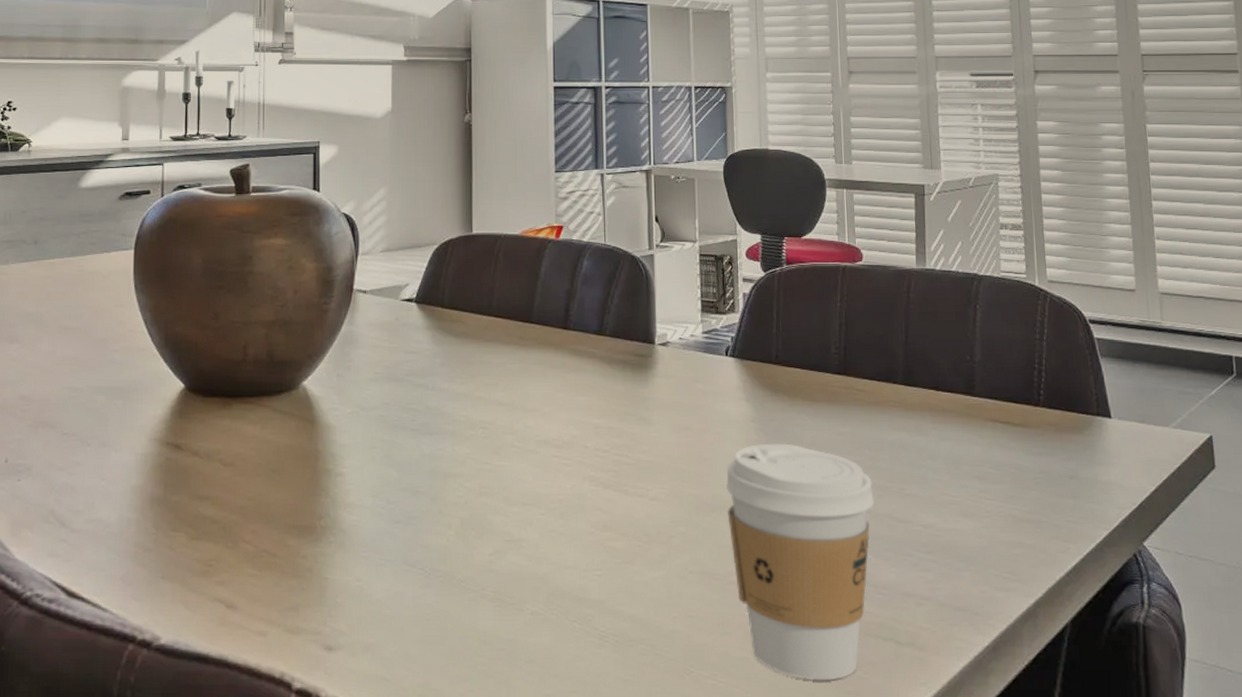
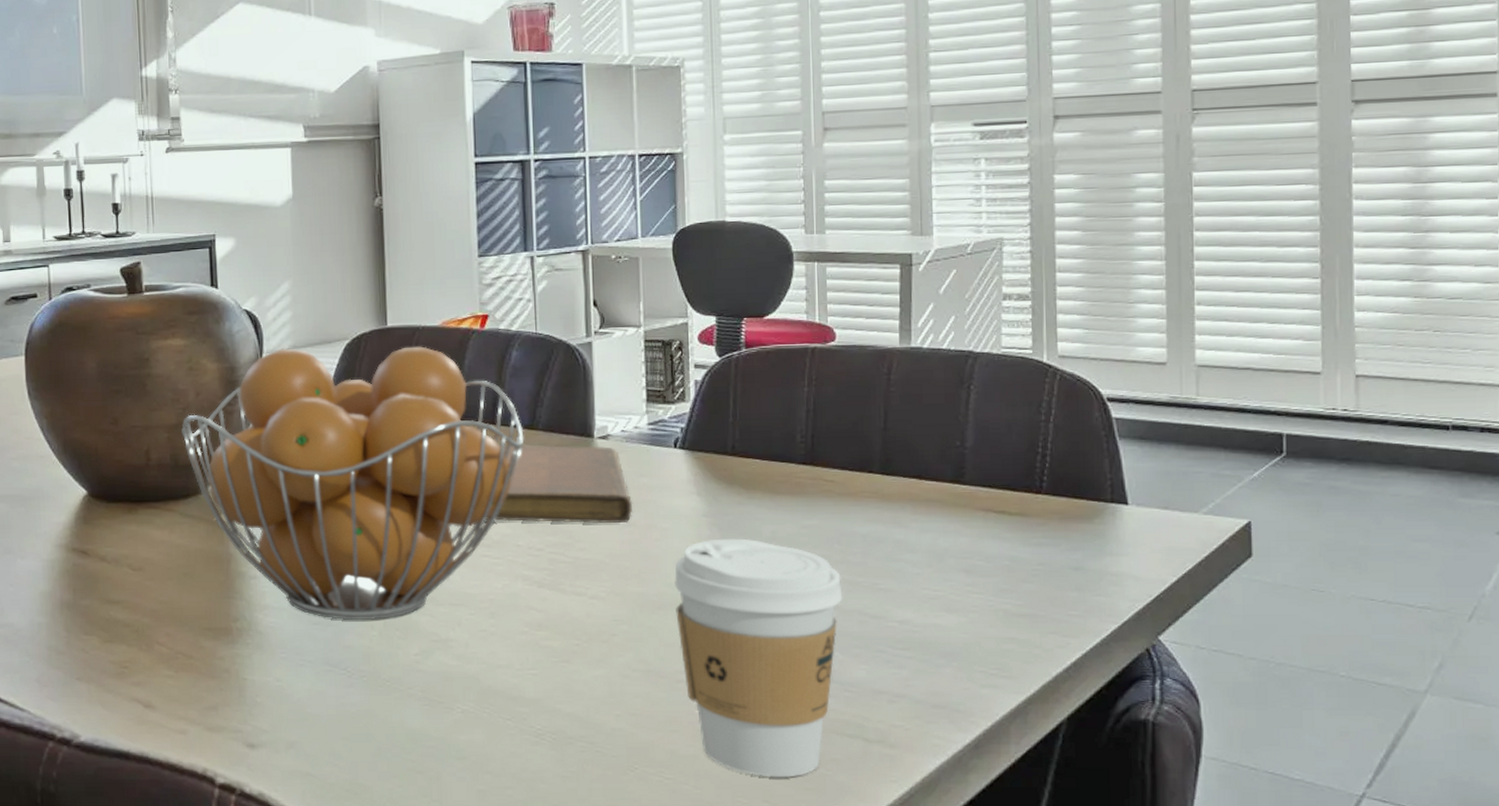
fruit basket: none [278,251,593,520] -> present [181,346,524,621]
notebook: none [556,349,689,427] -> present [485,444,633,524]

